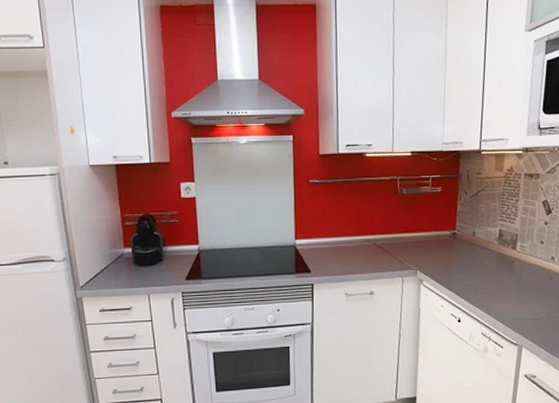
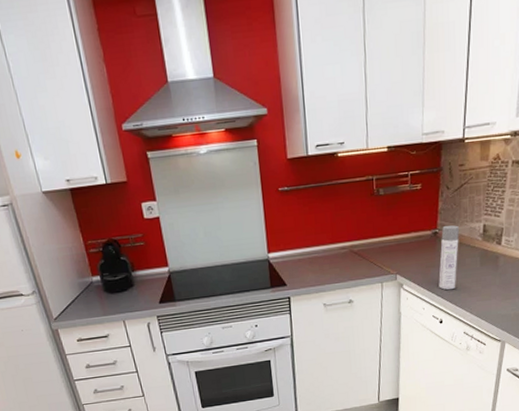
spray bottle: none [457,228,477,290] -> present [439,225,459,291]

